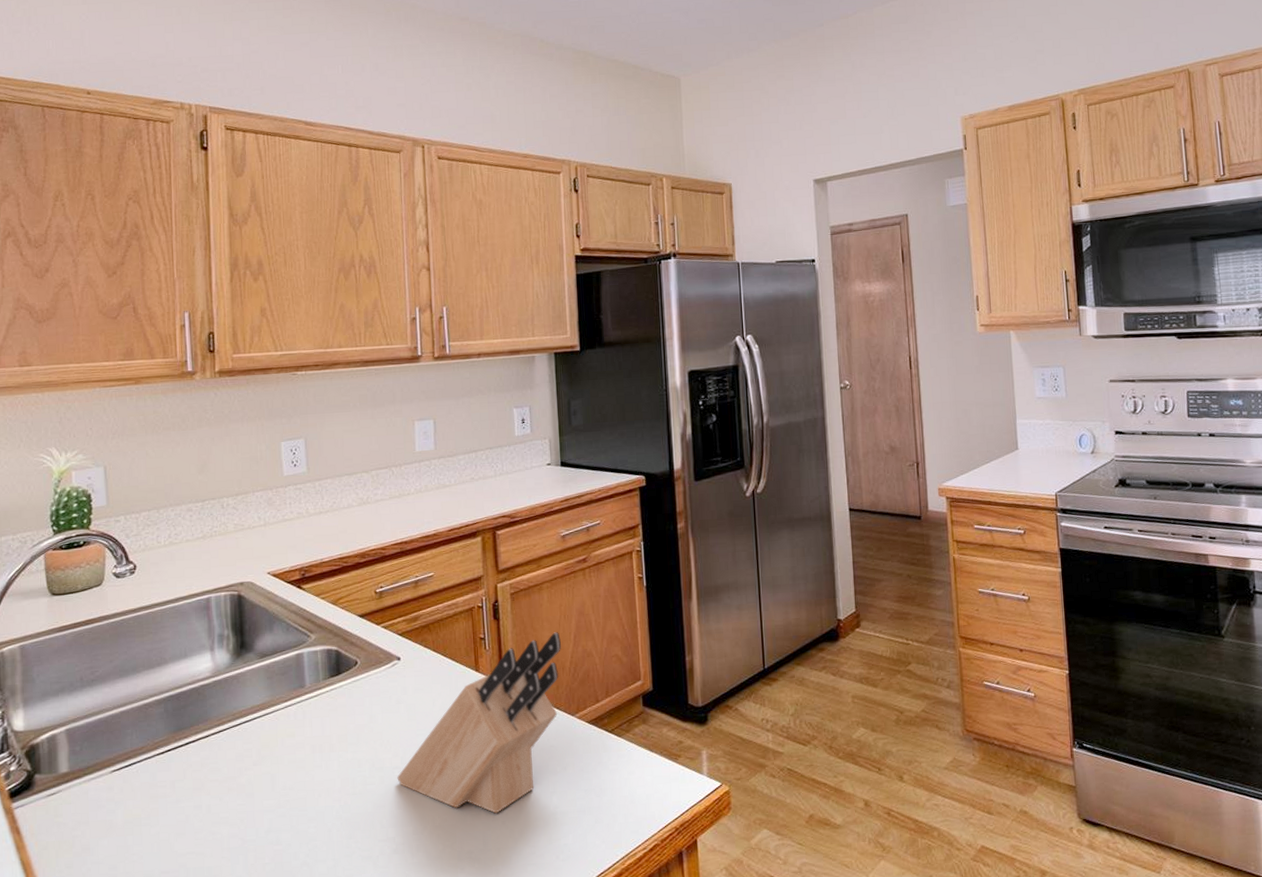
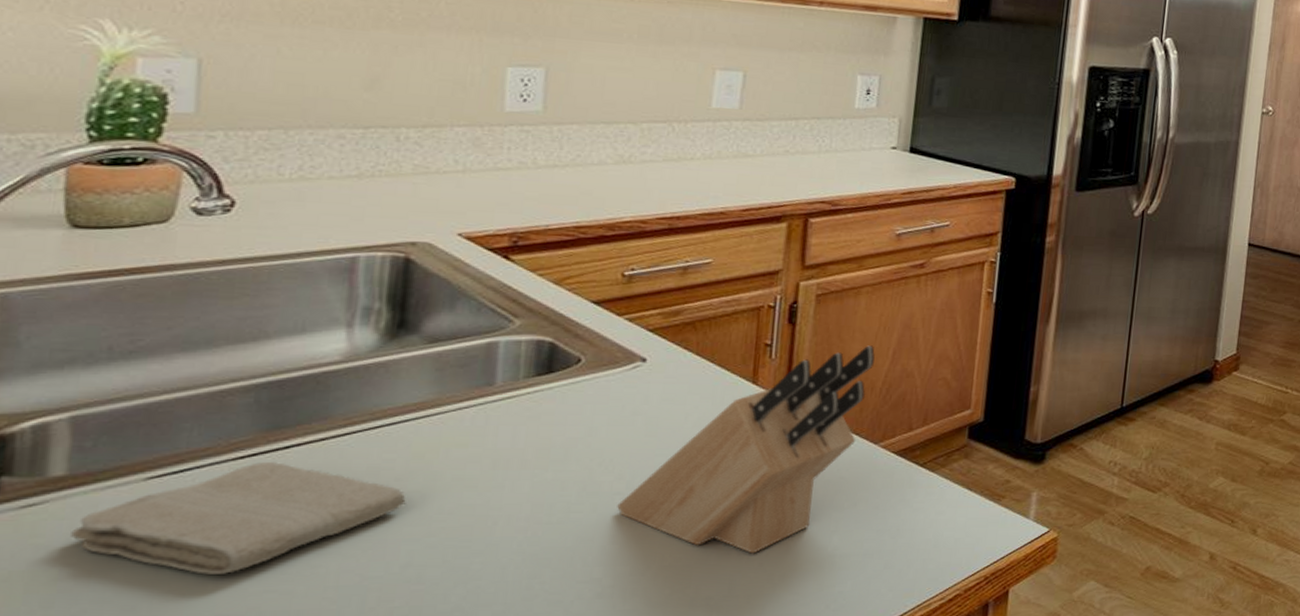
washcloth: none [76,755,262,841] -> present [71,462,406,575]

